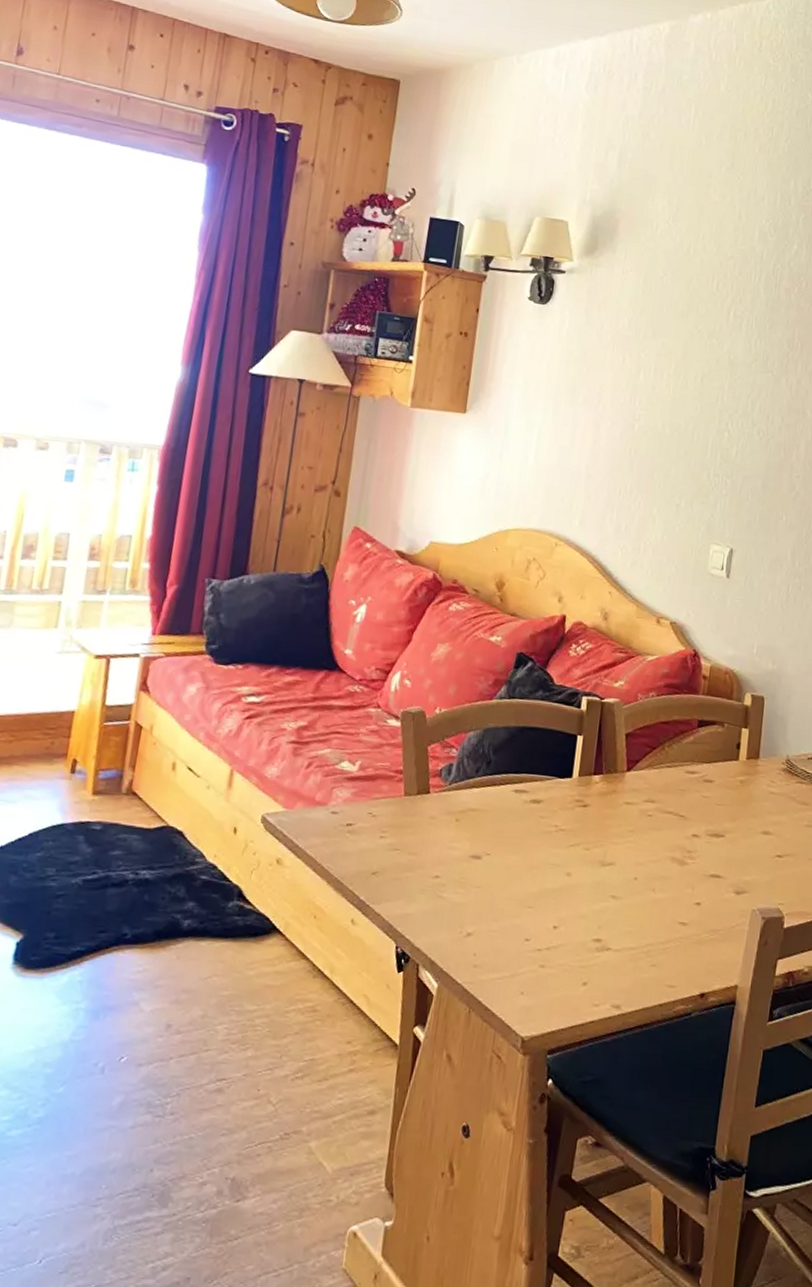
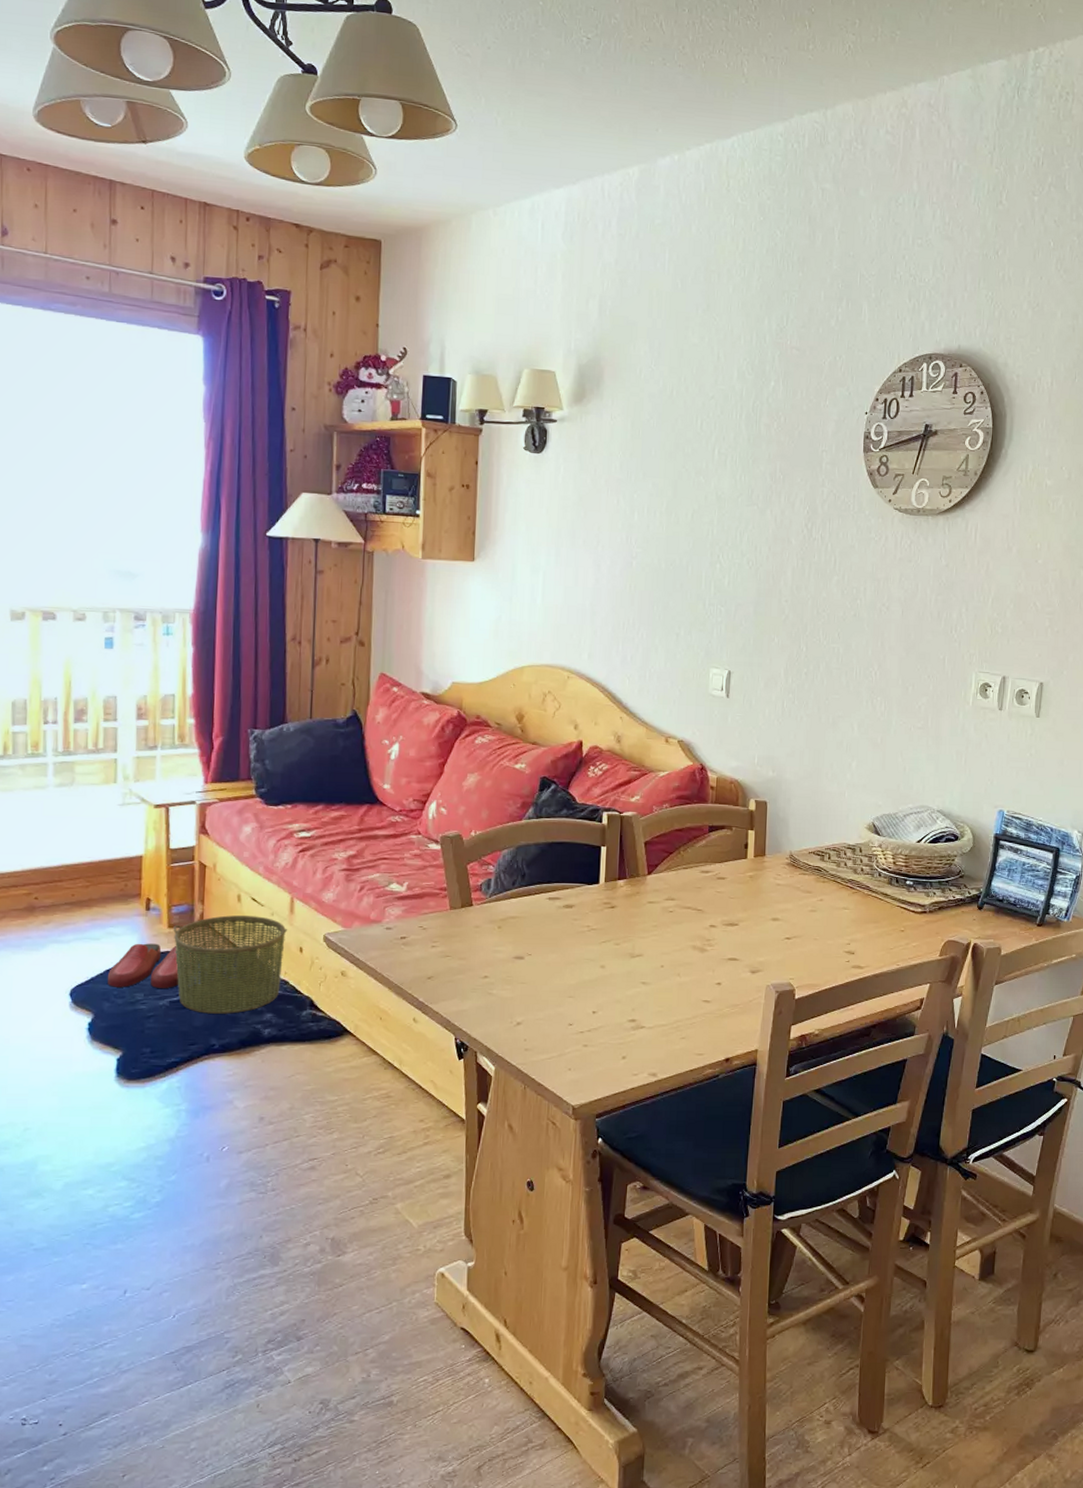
slippers: none [18,810,124,865] -> present [107,943,200,988]
basket: none [94,785,224,900] -> present [173,915,288,1014]

